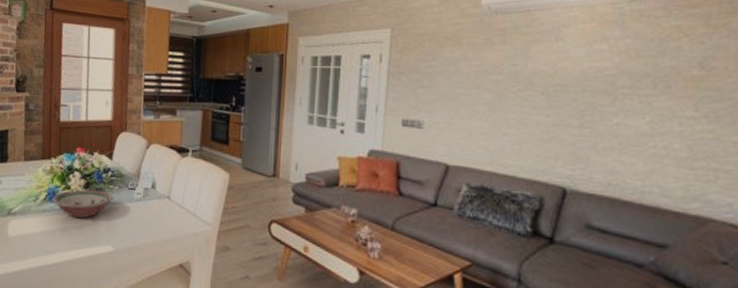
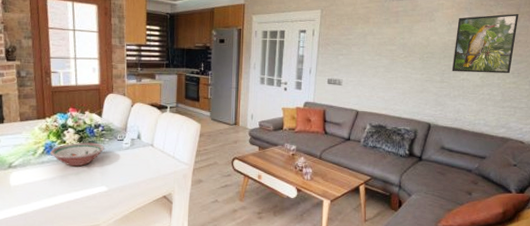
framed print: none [596,27,710,117] -> present [452,13,519,74]

